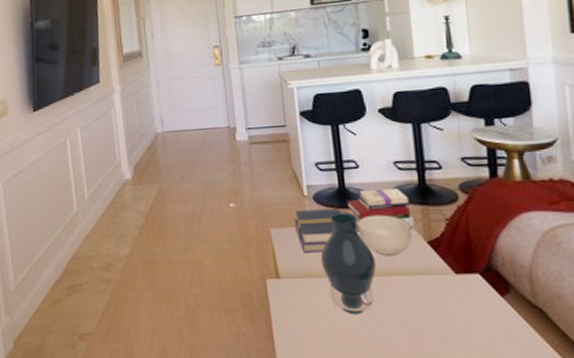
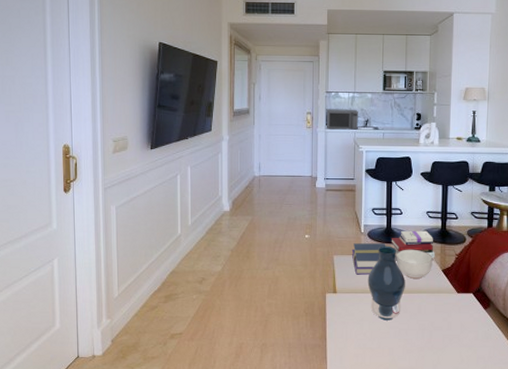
microwave: none [239,34,283,65] -> present [327,109,358,130]

